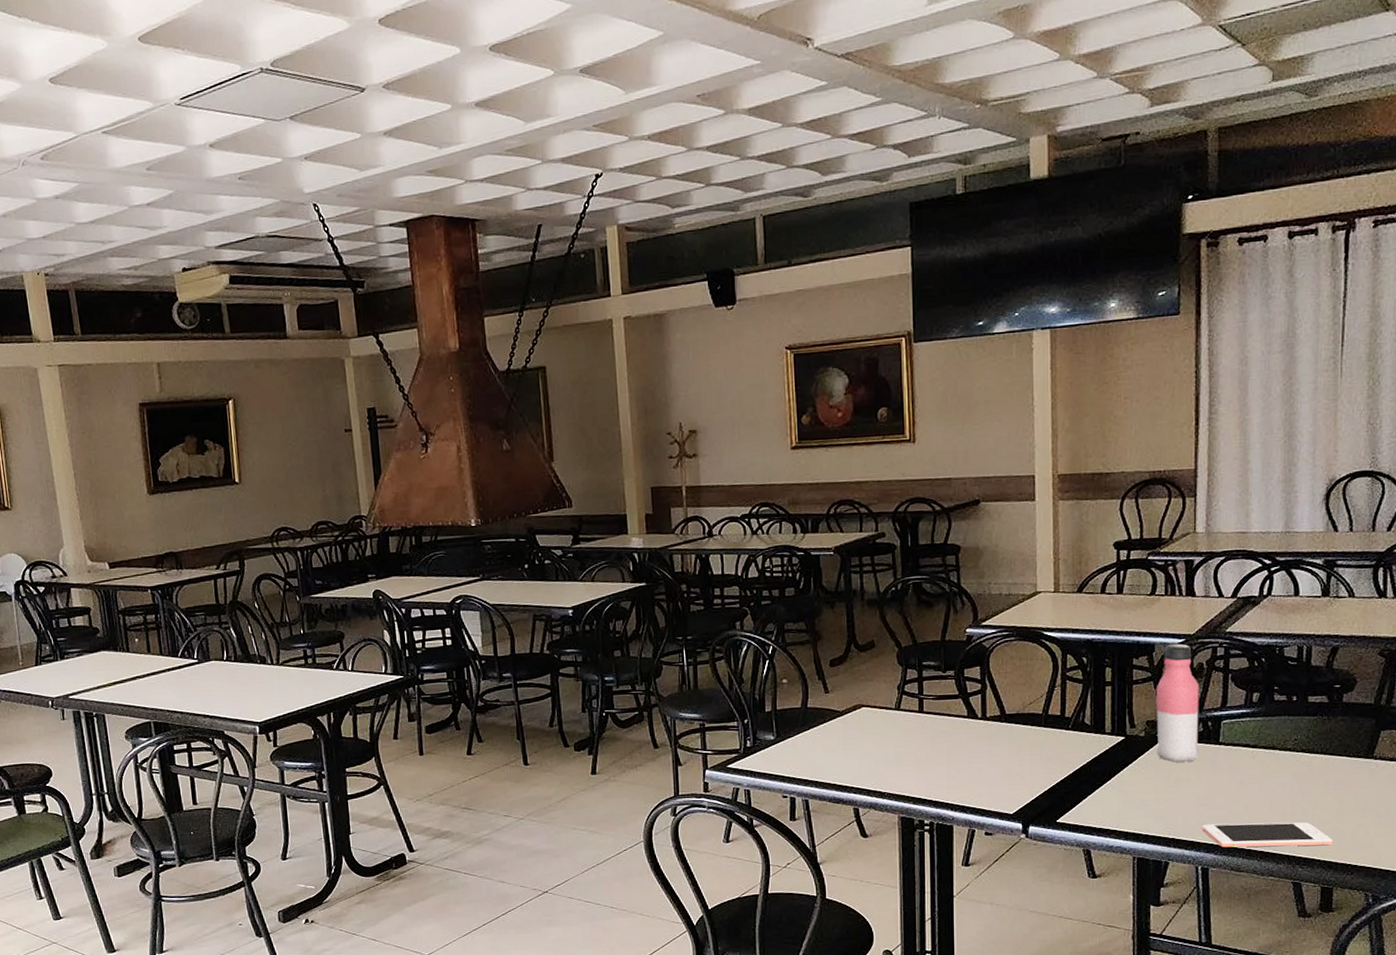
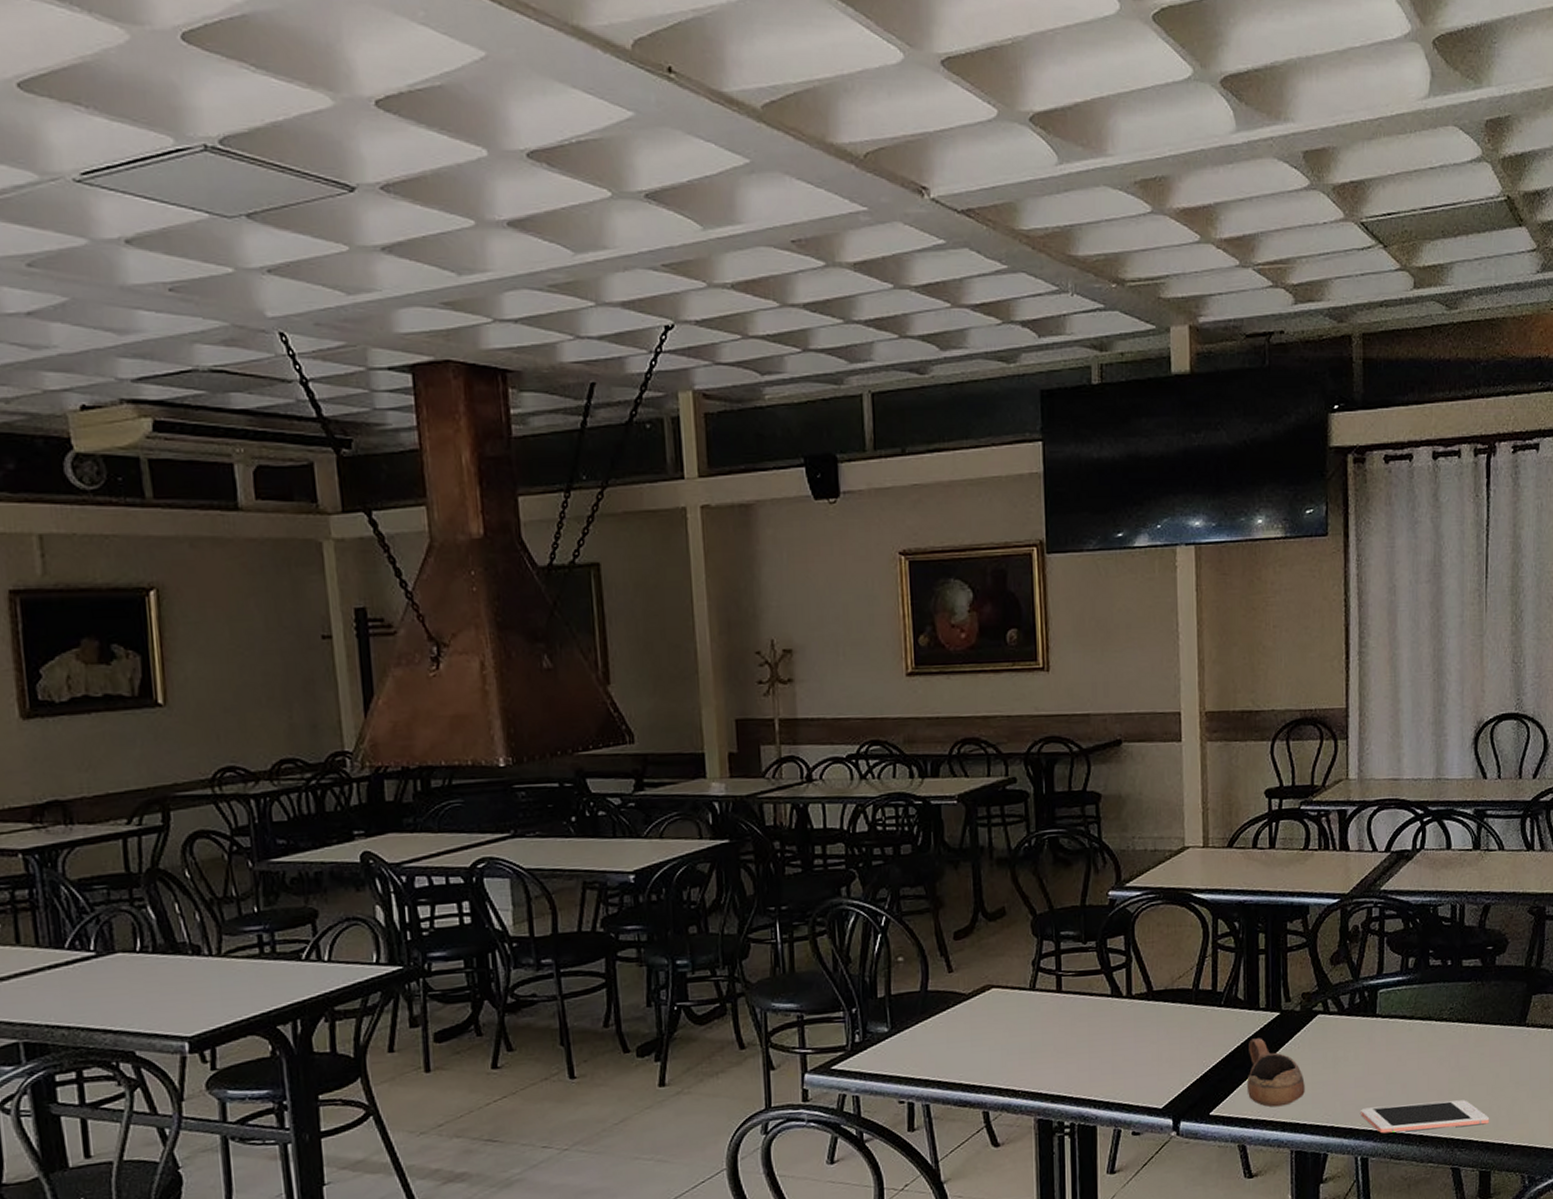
cup: none [1092,758,1148,819] -> present [1246,1038,1305,1108]
water bottle: present [1156,643,1200,762] -> none [1311,904,1357,1039]

